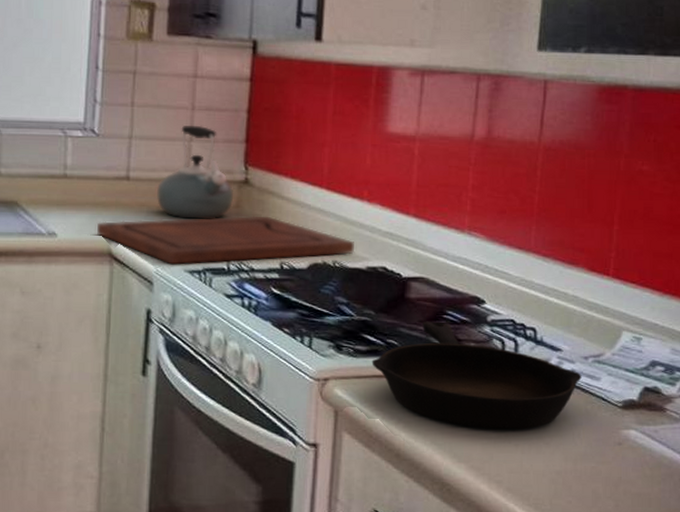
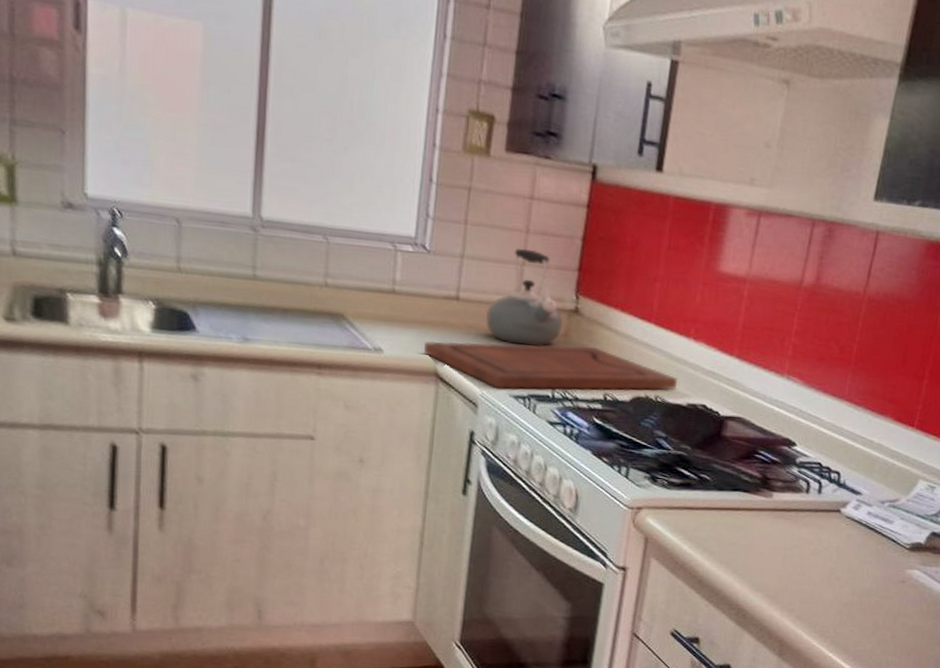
frying pan: present [371,321,582,430] -> none [684,459,877,564]

